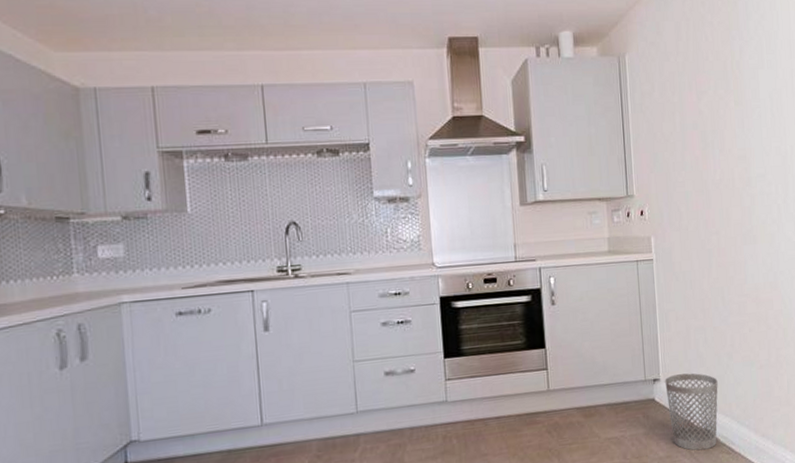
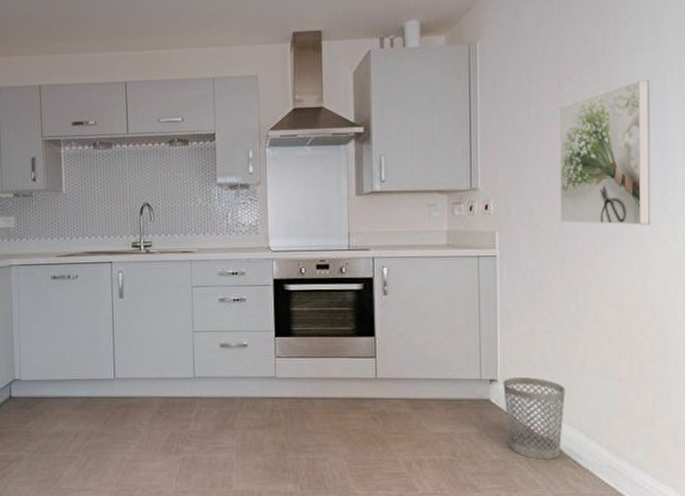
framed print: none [699,93,778,226] -> present [559,79,651,226]

